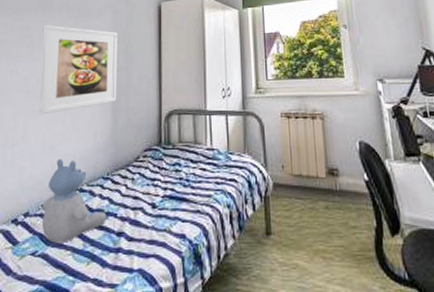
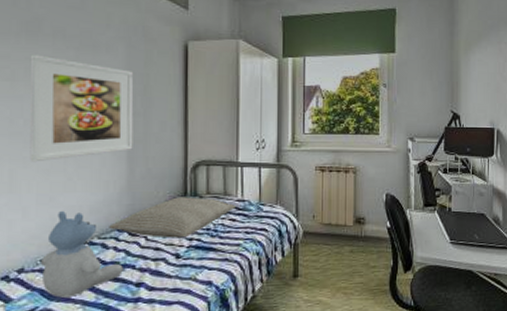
pillow: none [96,145,205,187] -> present [109,197,236,238]

